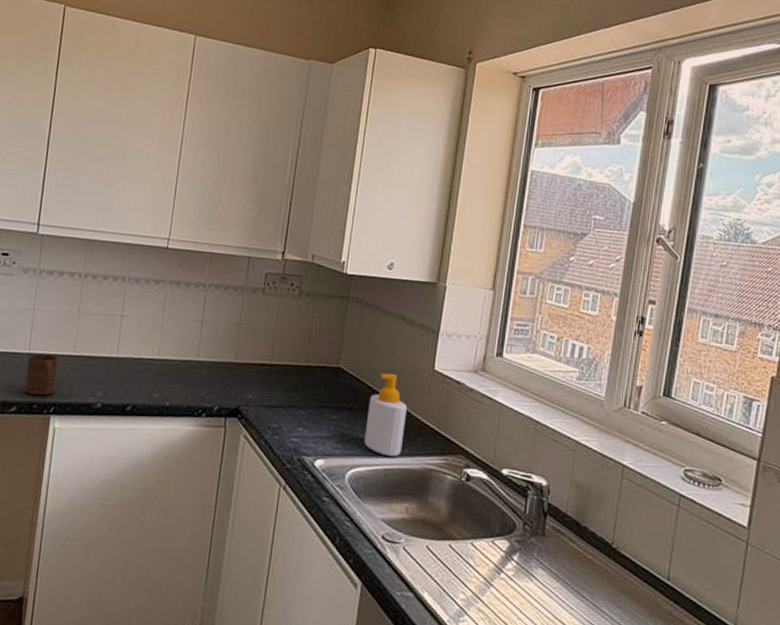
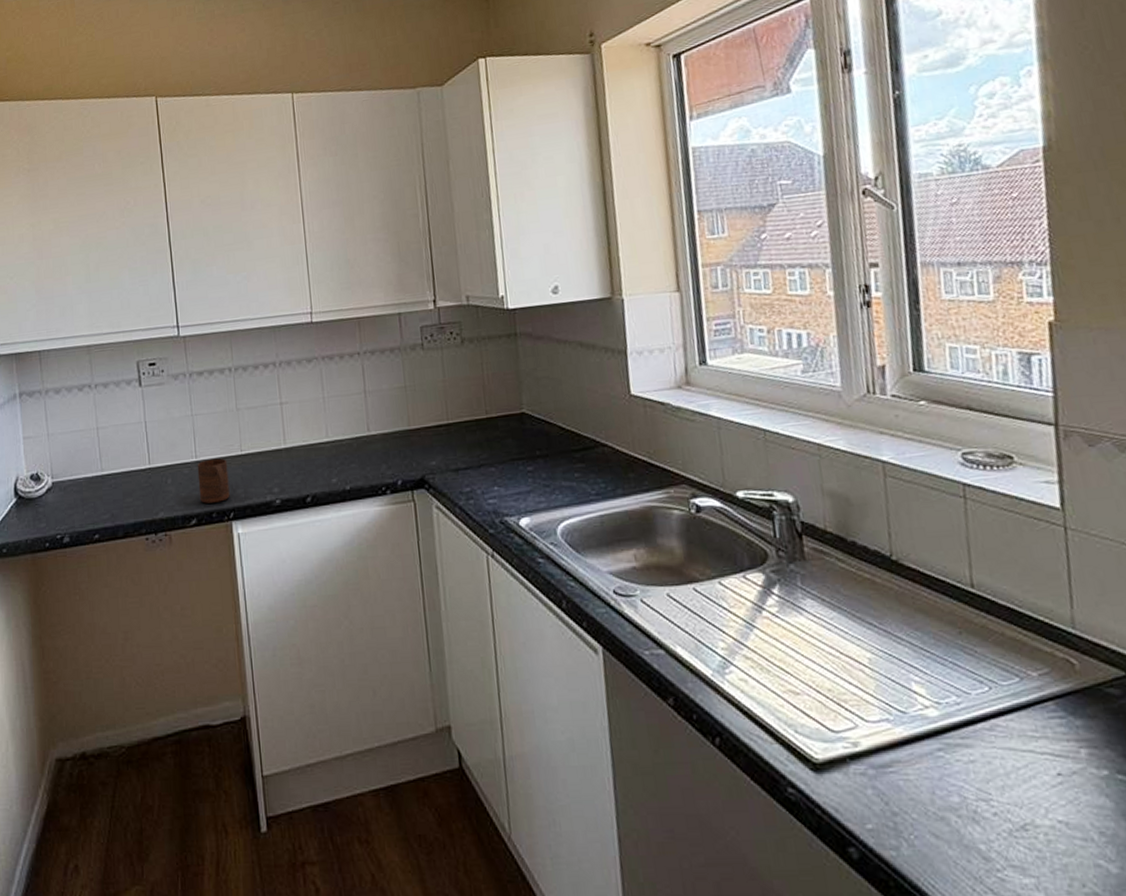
soap bottle: present [364,373,407,457] -> none [564,407,615,501]

